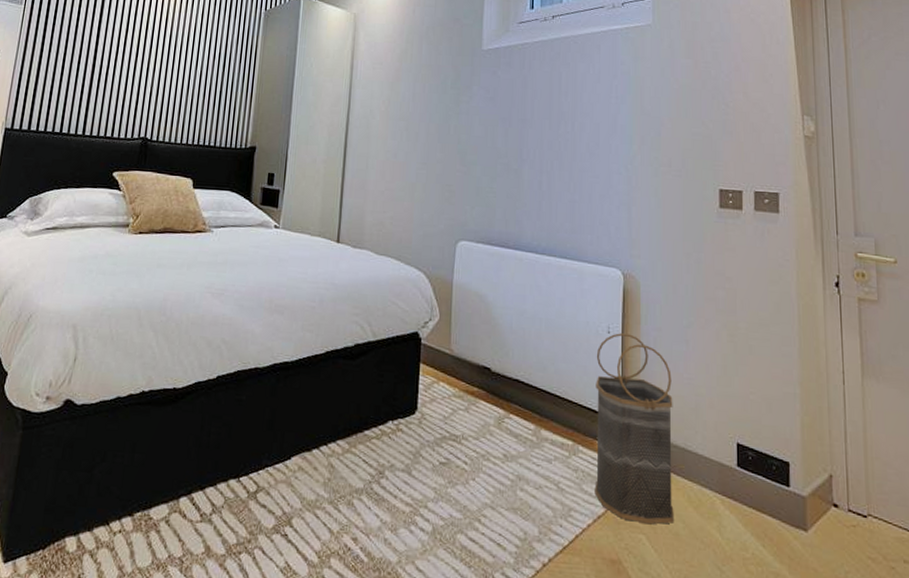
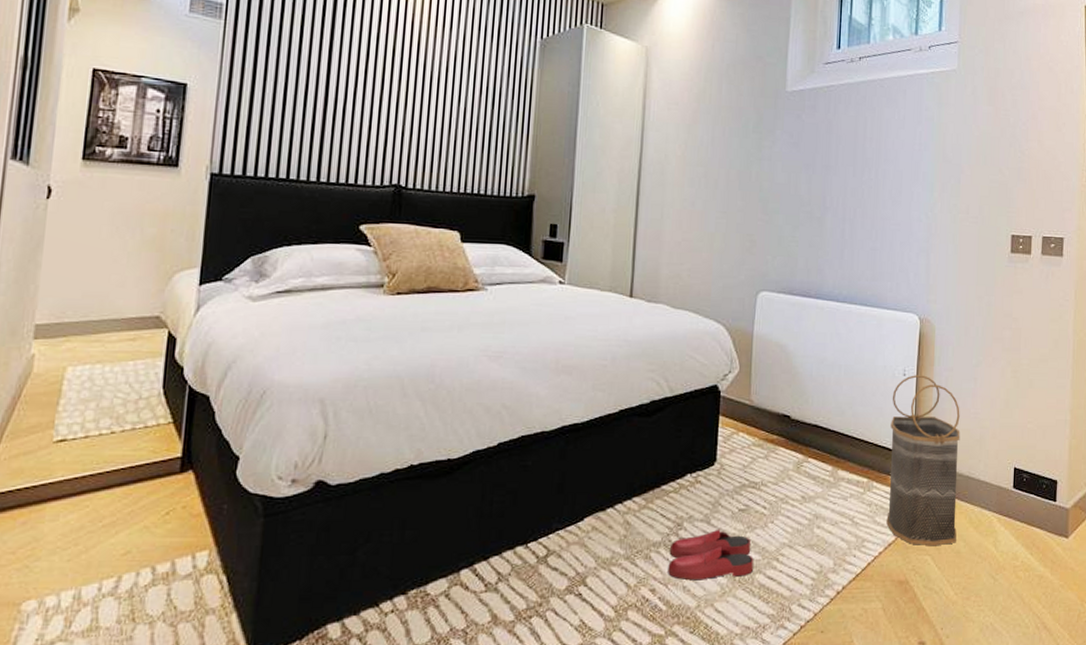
slippers: none [369,481,455,535] -> present [668,529,753,581]

